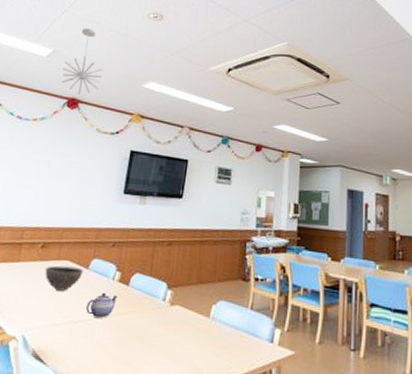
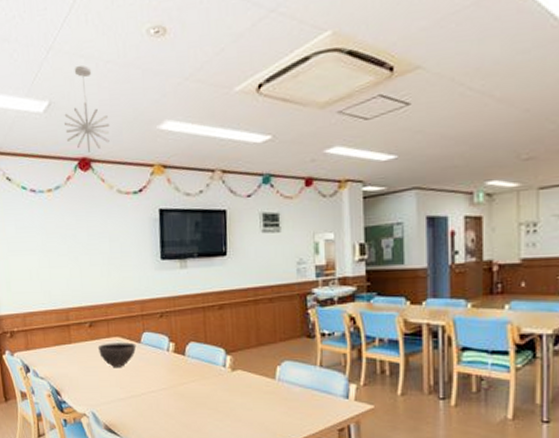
teapot: present [86,292,118,318] -> none [147,364,176,389]

